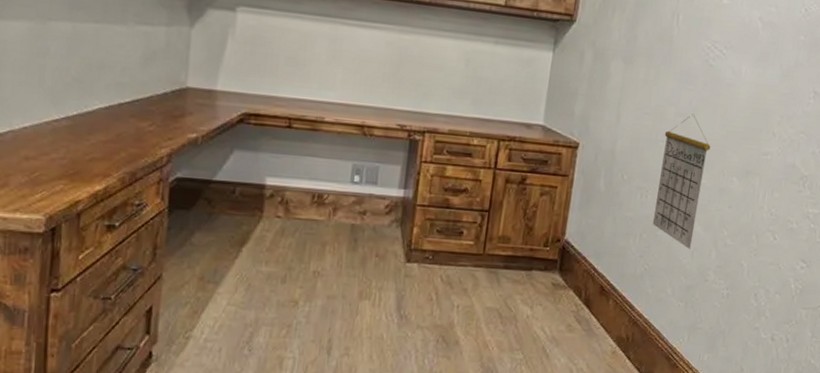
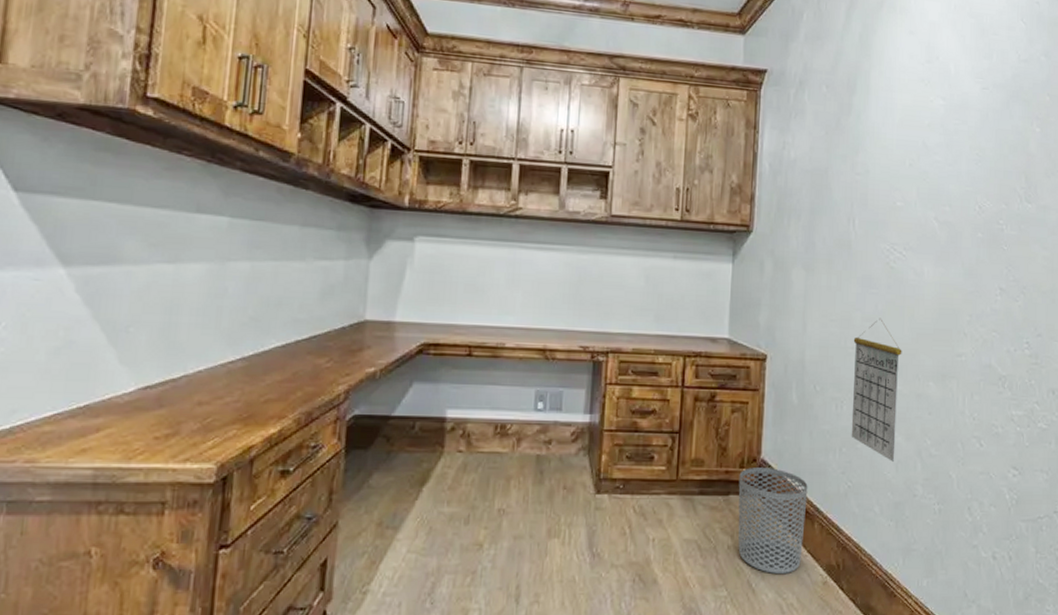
waste bin: none [536,247,607,342] -> present [738,468,808,574]

